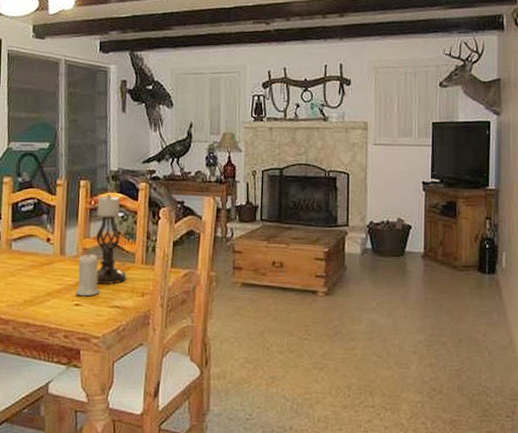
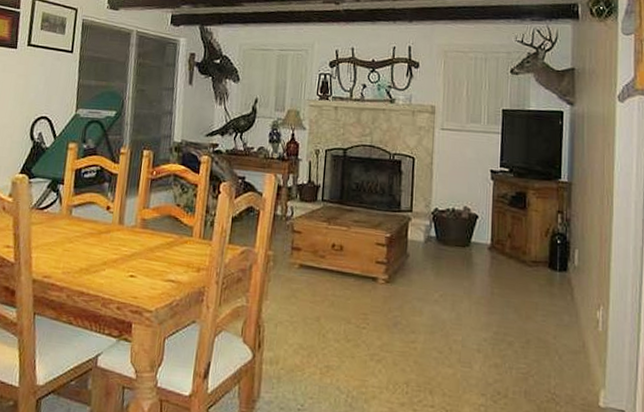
candle: present [75,254,100,297] -> none [130,224,156,268]
candle holder: present [93,194,127,284] -> none [152,165,185,257]

